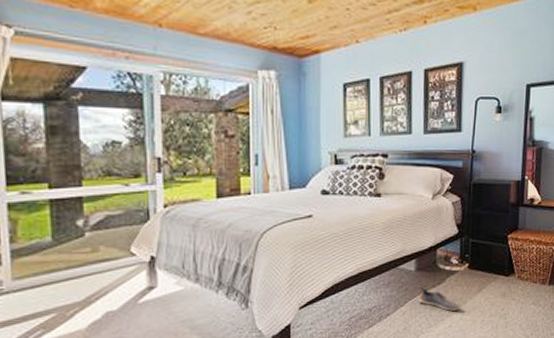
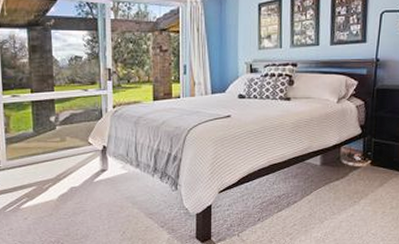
shoe: present [419,287,460,311] -> none [324,179,362,202]

